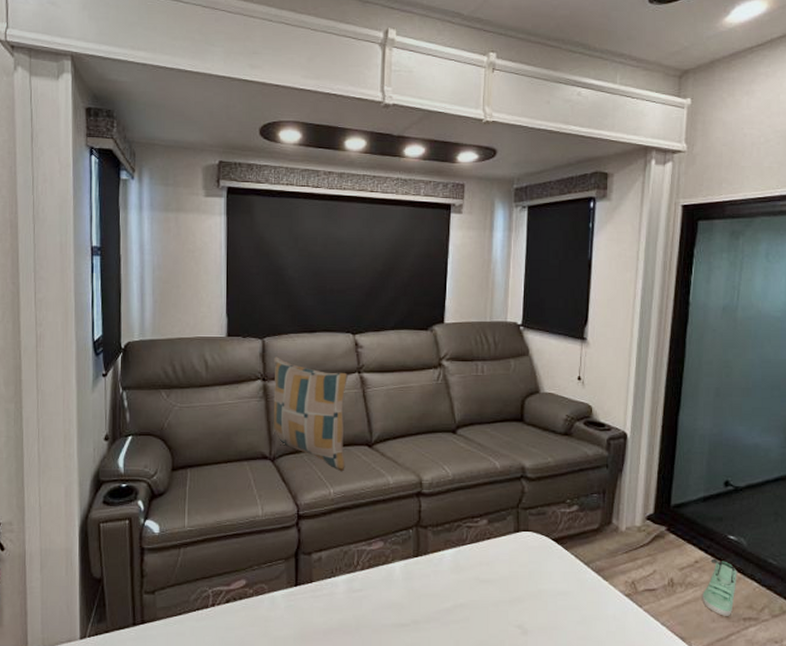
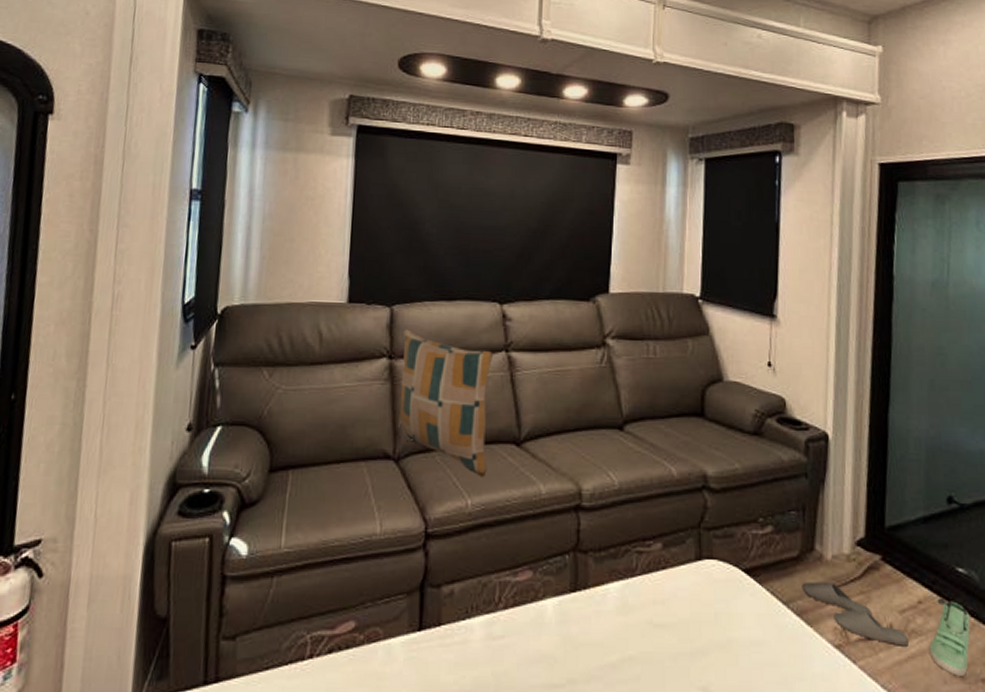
slippers: none [600,547,685,595] -> present [802,581,908,646]

